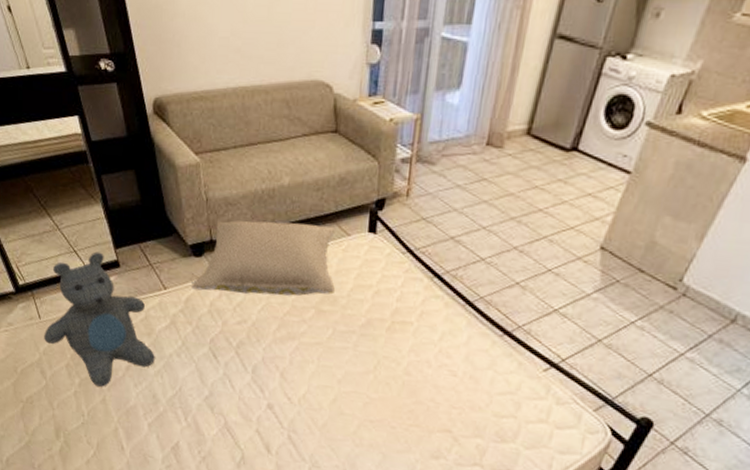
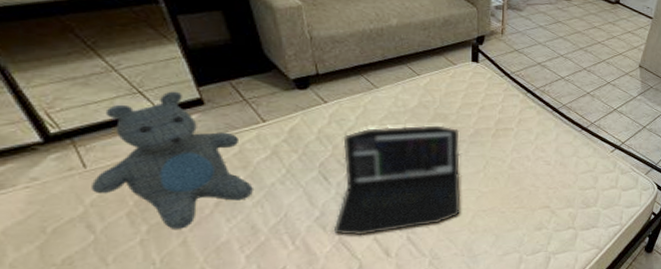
pillow: present [191,220,336,296] -> none [295,55,445,120]
laptop: none [220,306,350,427] -> present [333,125,461,236]

